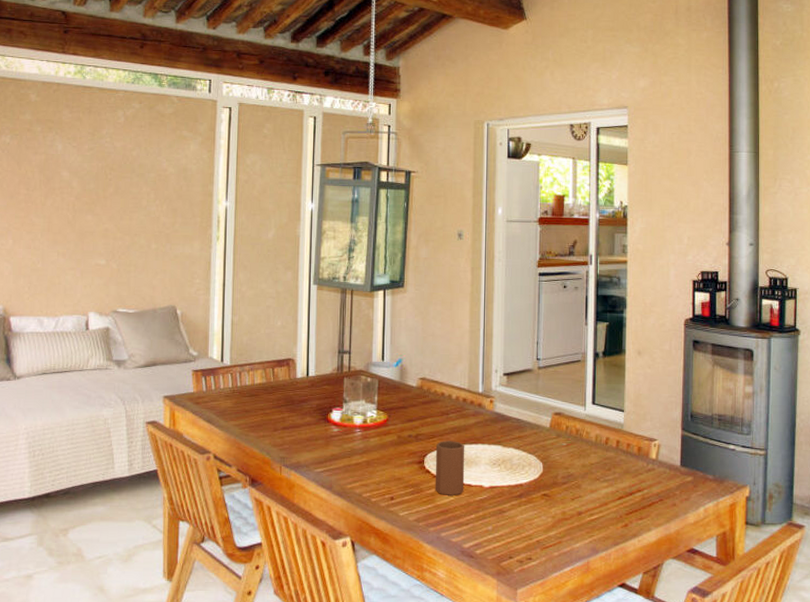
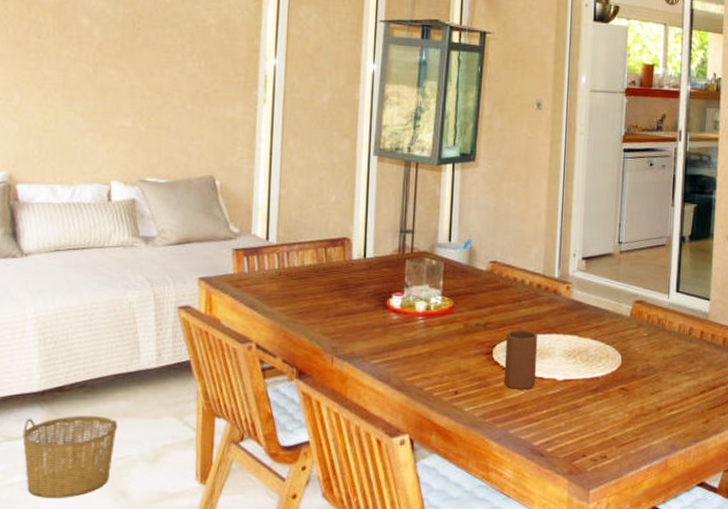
basket: none [16,518,97,593] -> present [22,415,118,498]

